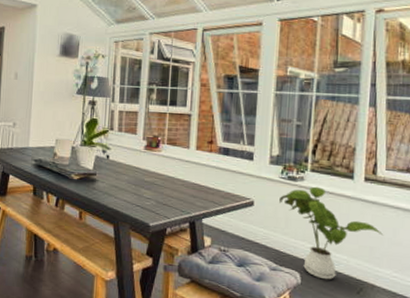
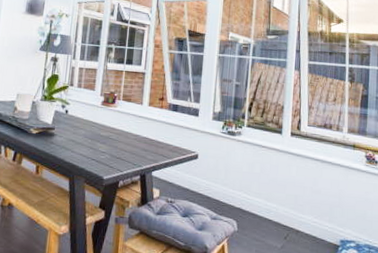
house plant: present [279,186,384,280] -> none [220,140,306,227]

